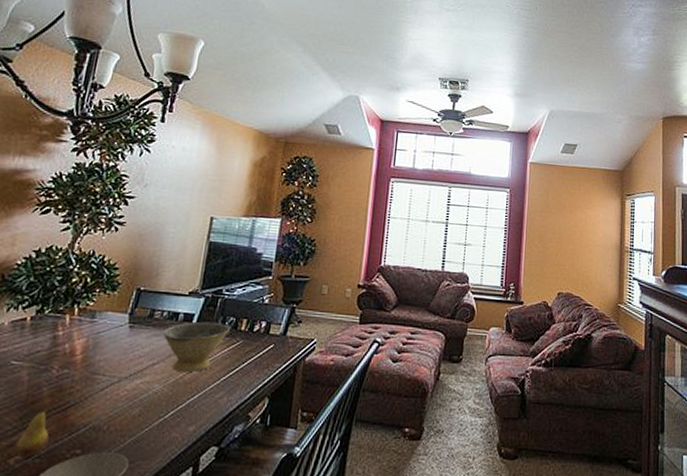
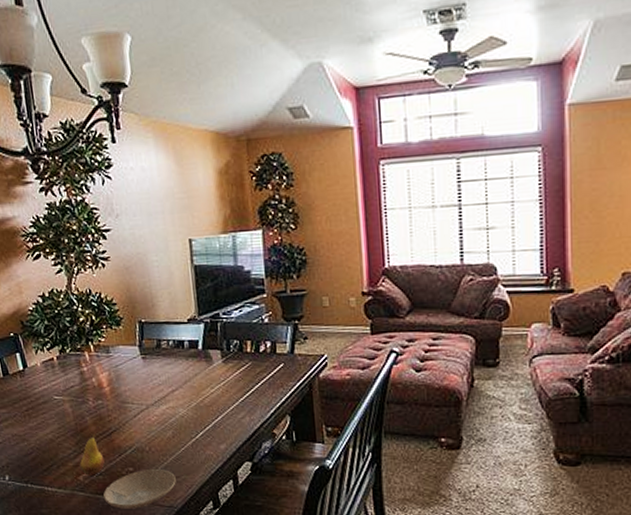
bowl: present [162,321,230,372] -> none [173,346,236,396]

